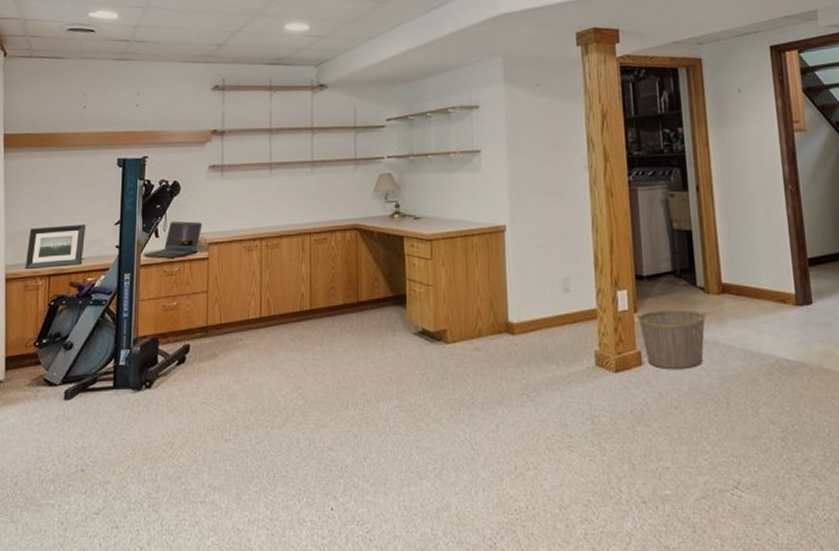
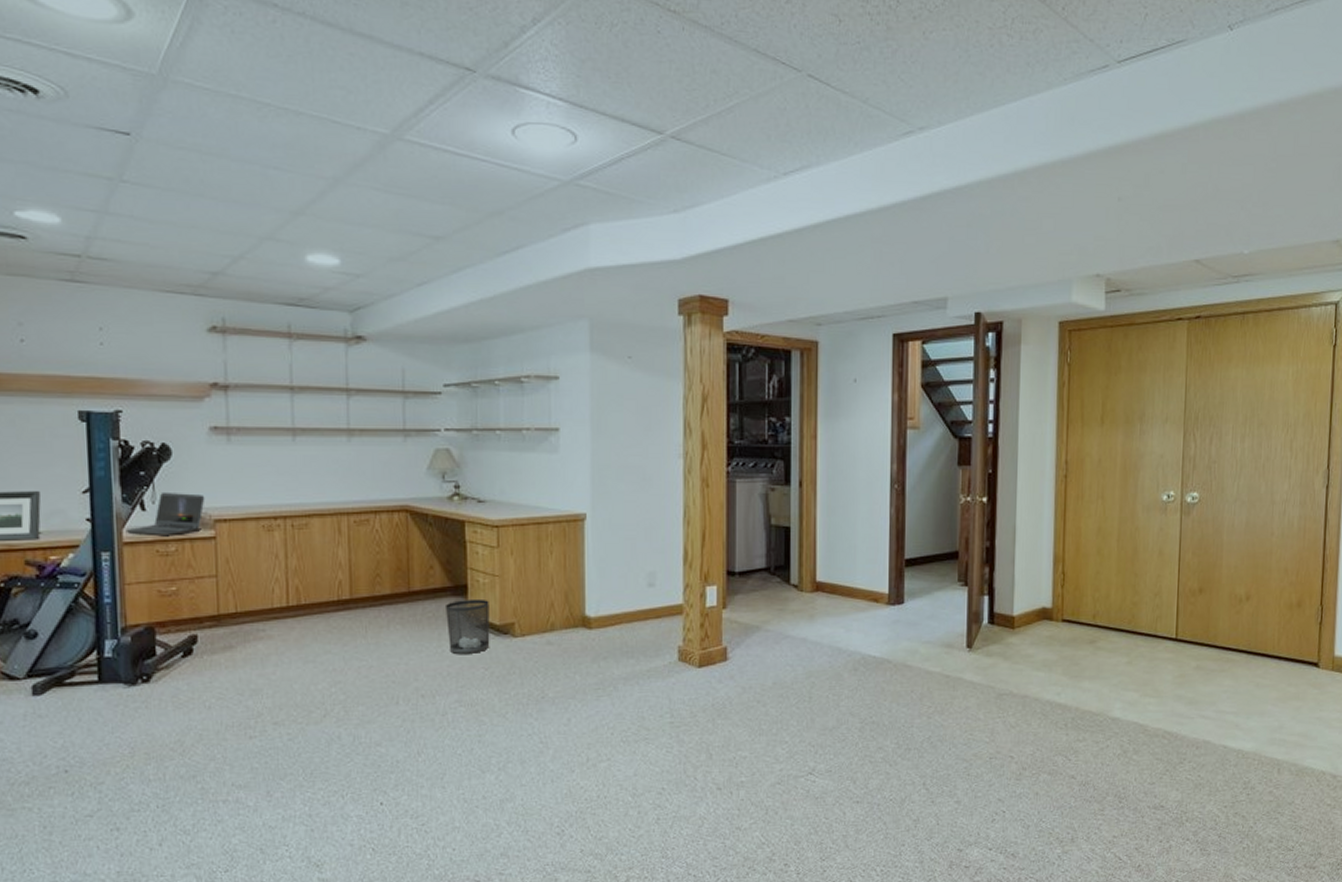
waste bin: none [388,308,426,360] -> present [446,600,490,654]
basket: present [637,308,706,370] -> none [725,605,797,666]

